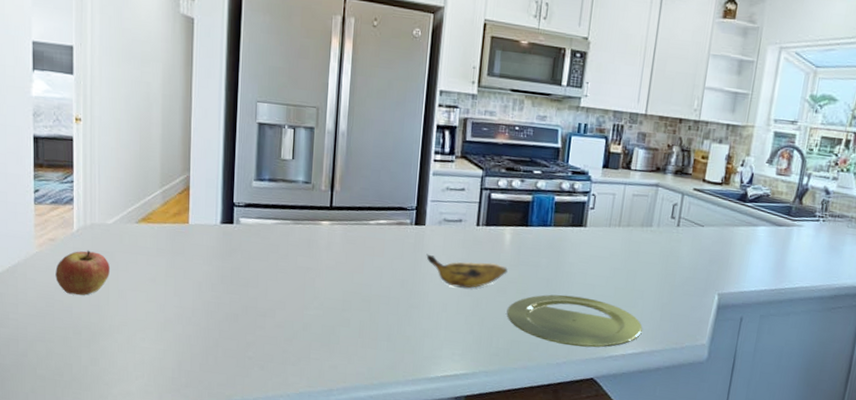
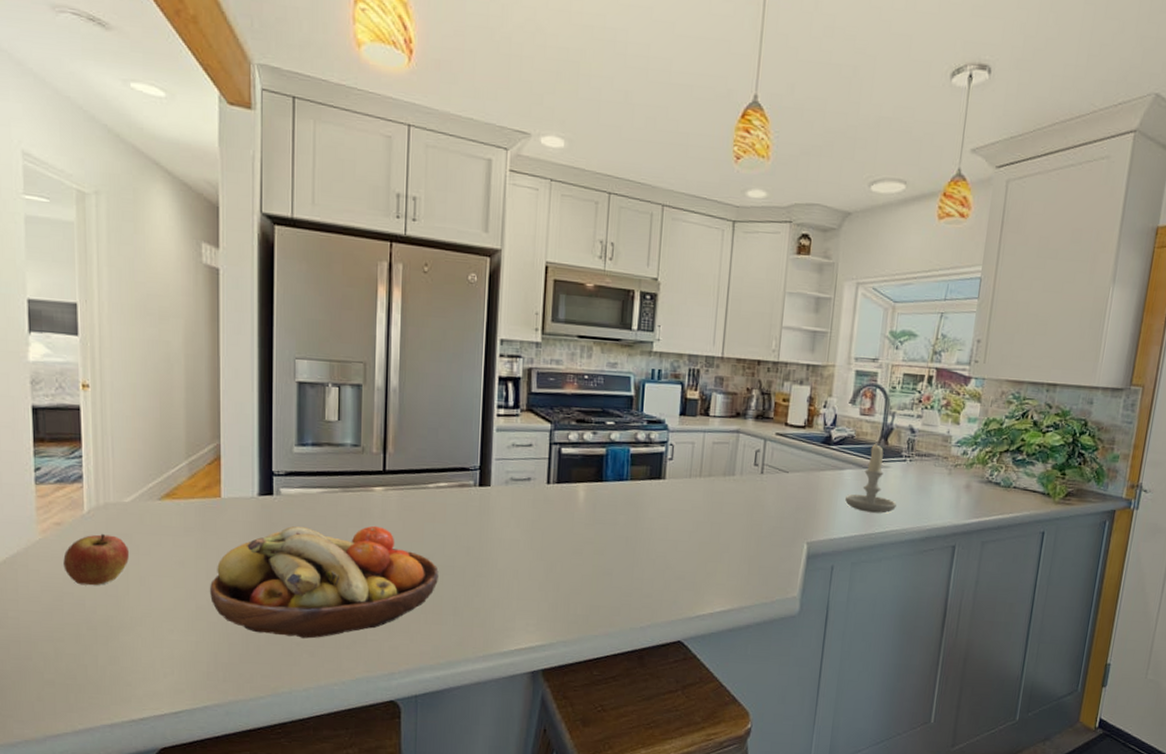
fruit bowl: none [176,252,376,354] -> present [209,525,439,639]
banana: present [426,254,508,289] -> none [493,517,583,552]
plate: present [506,294,643,348] -> none [584,553,730,608]
candle: none [757,202,808,270] -> present [845,443,897,514]

